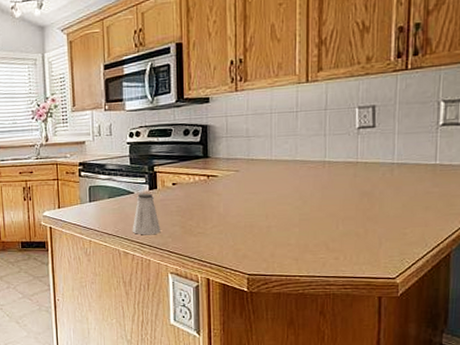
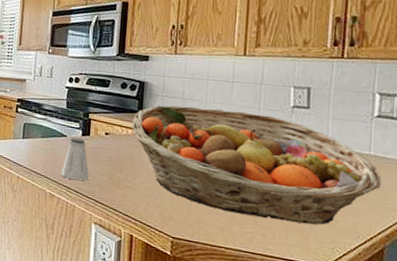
fruit basket: none [198,140,448,242] -> present [132,105,382,225]

